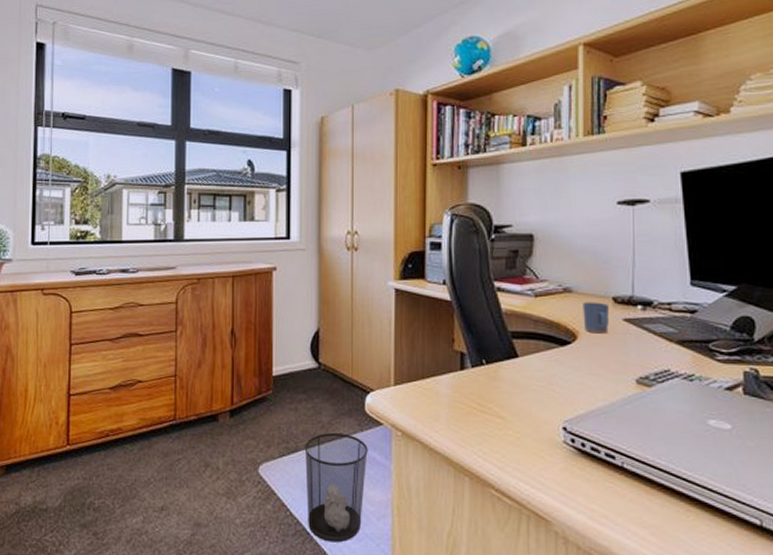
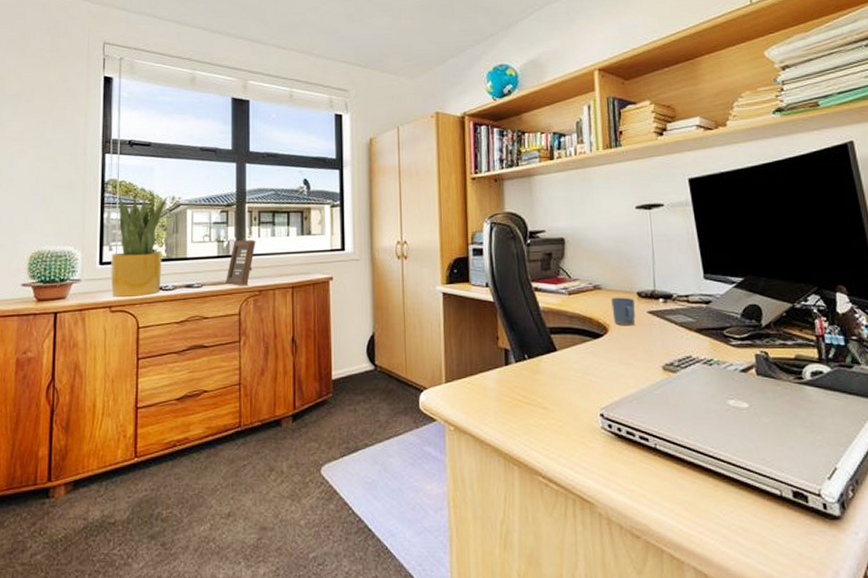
planter: none [43,168,103,281] -> present [111,191,168,298]
picture frame: none [162,224,195,273] -> present [226,240,256,286]
waste bin: present [304,432,368,543] -> none [364,430,424,537]

